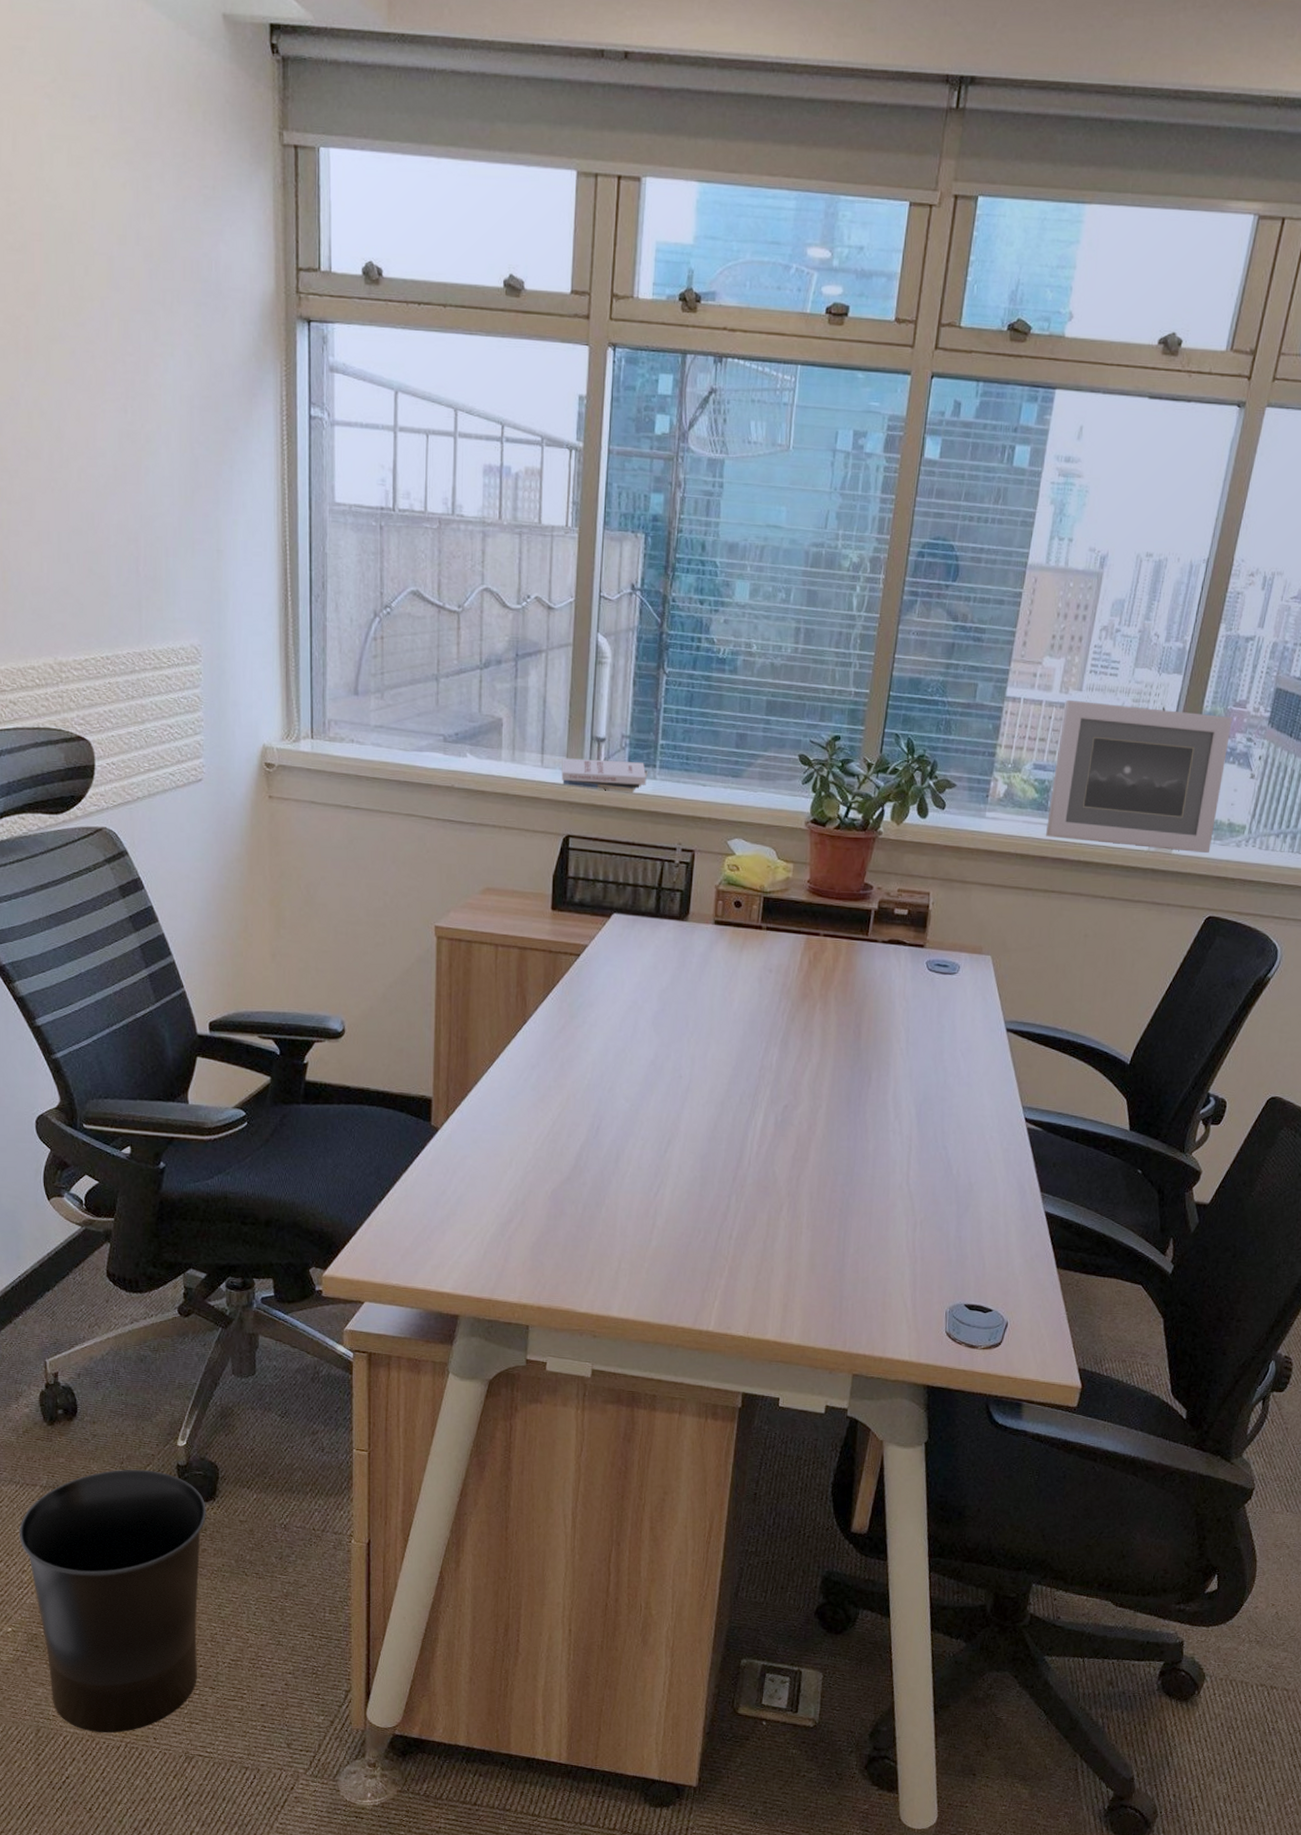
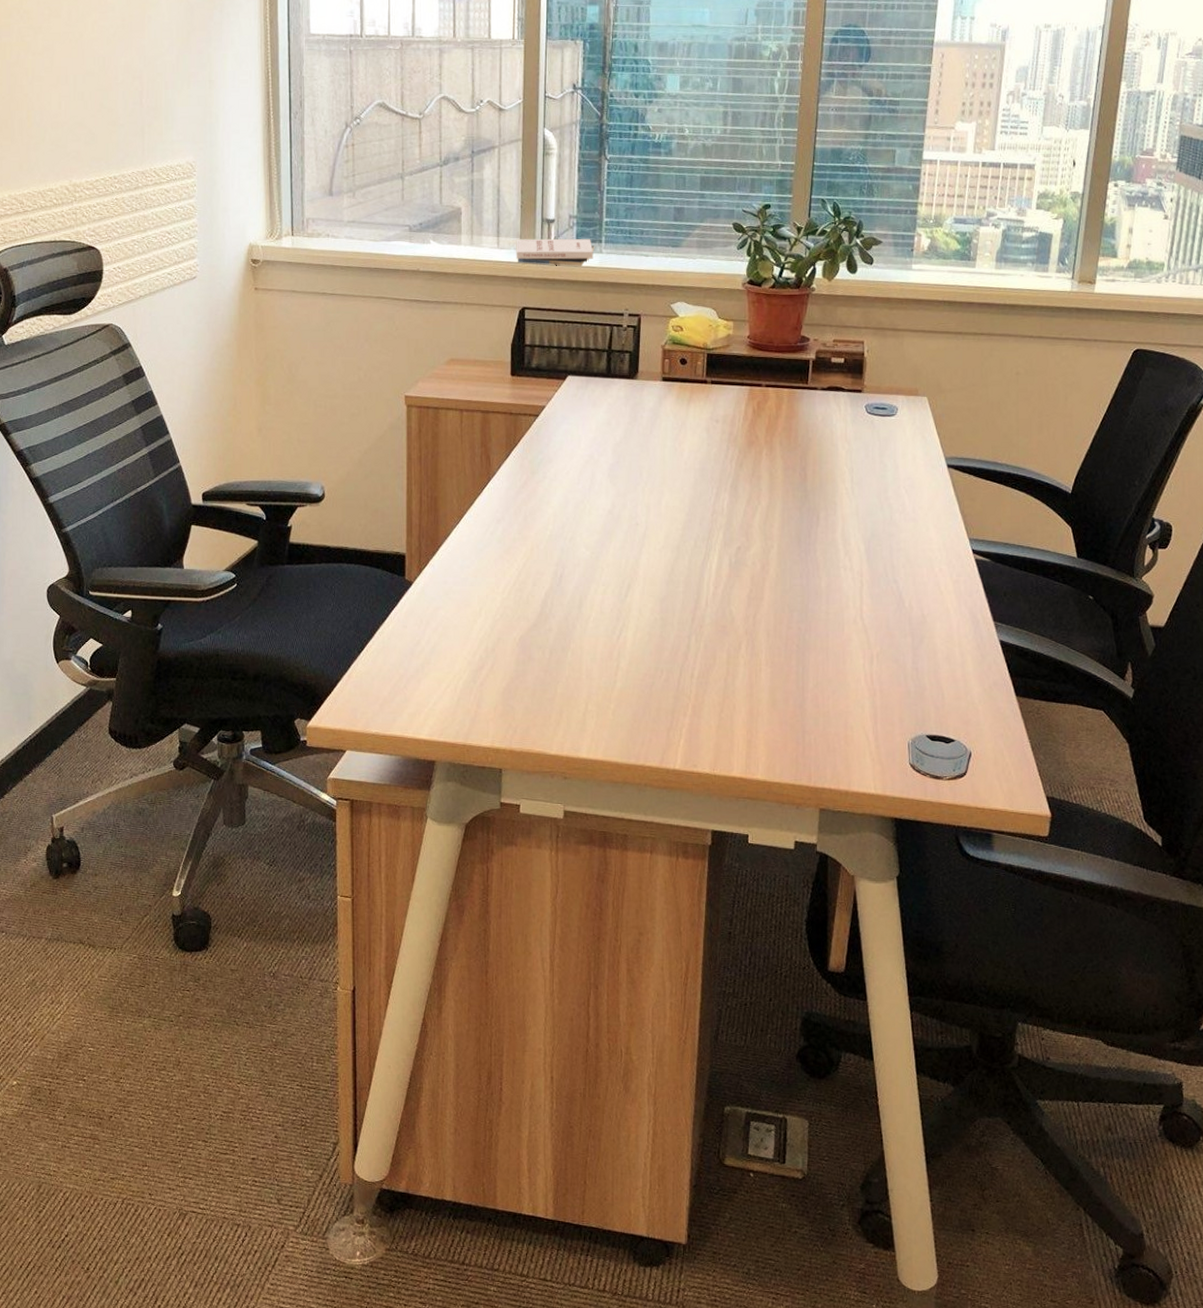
waste bin: present [19,1469,206,1733] -> none [25,920,200,1189]
picture frame: present [1045,699,1233,853] -> none [970,158,1141,290]

